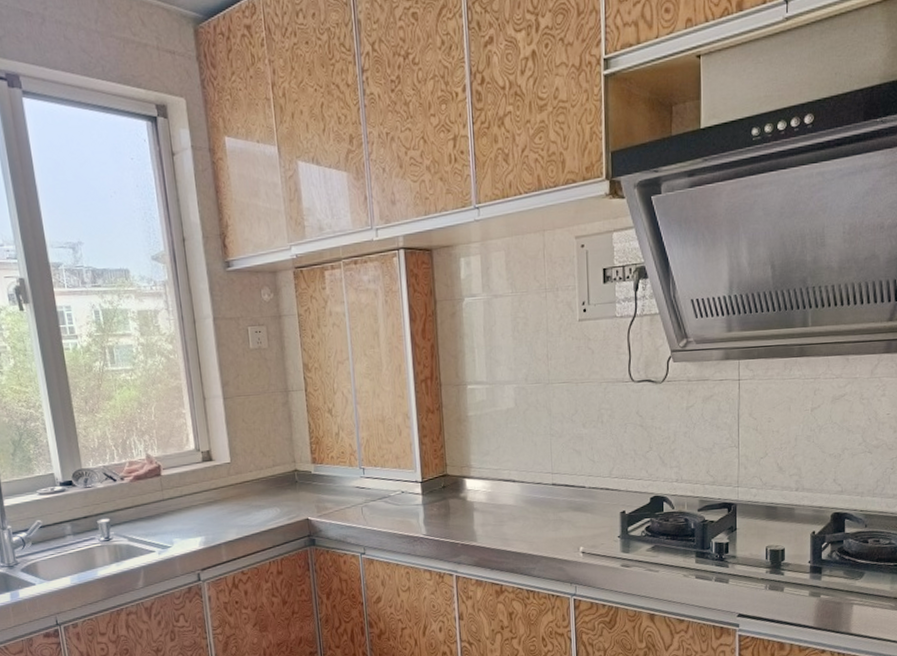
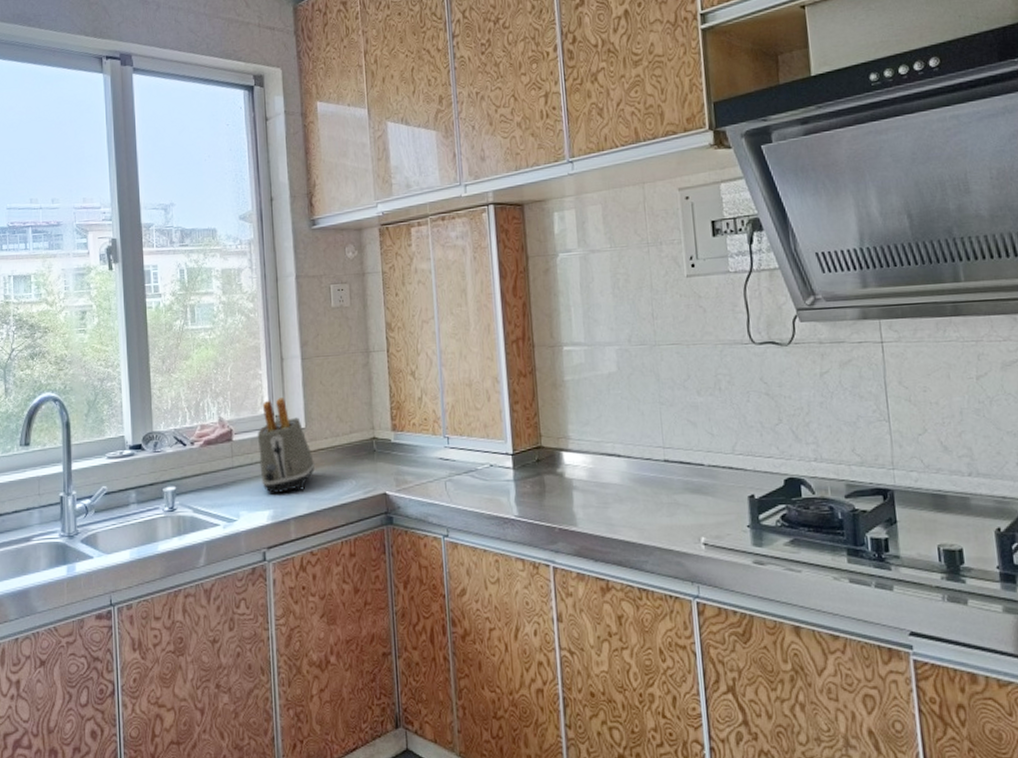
toaster: none [184,435,242,522] -> present [257,398,316,493]

